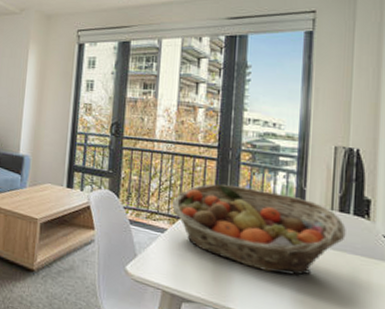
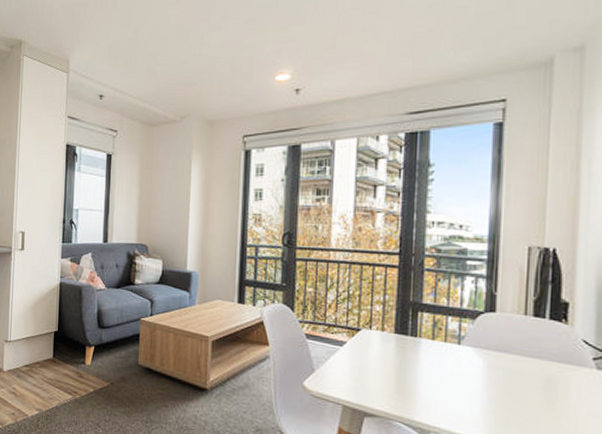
fruit basket: present [171,184,346,276] -> none [350,292,541,385]

